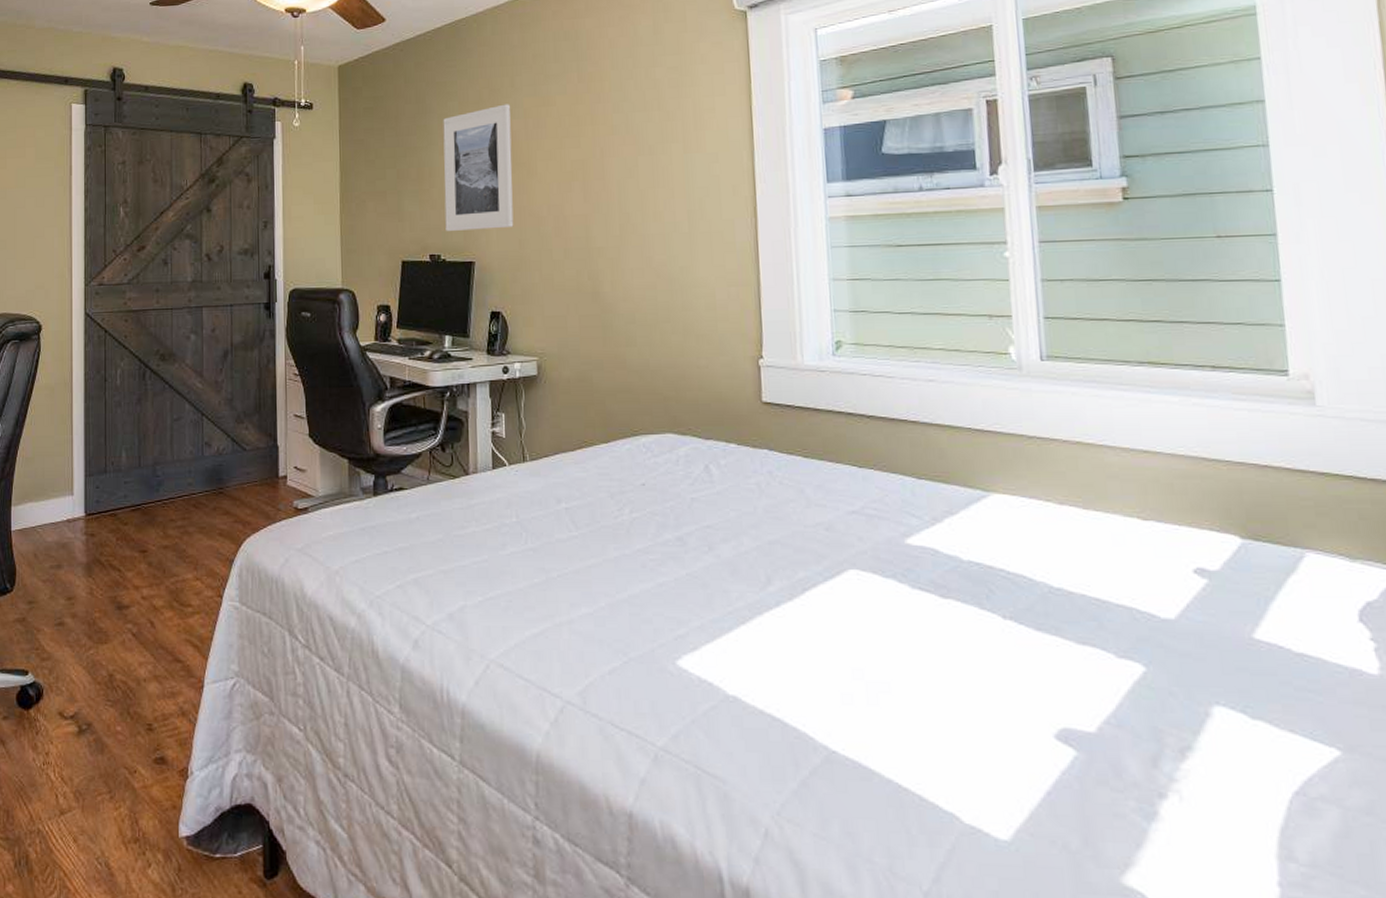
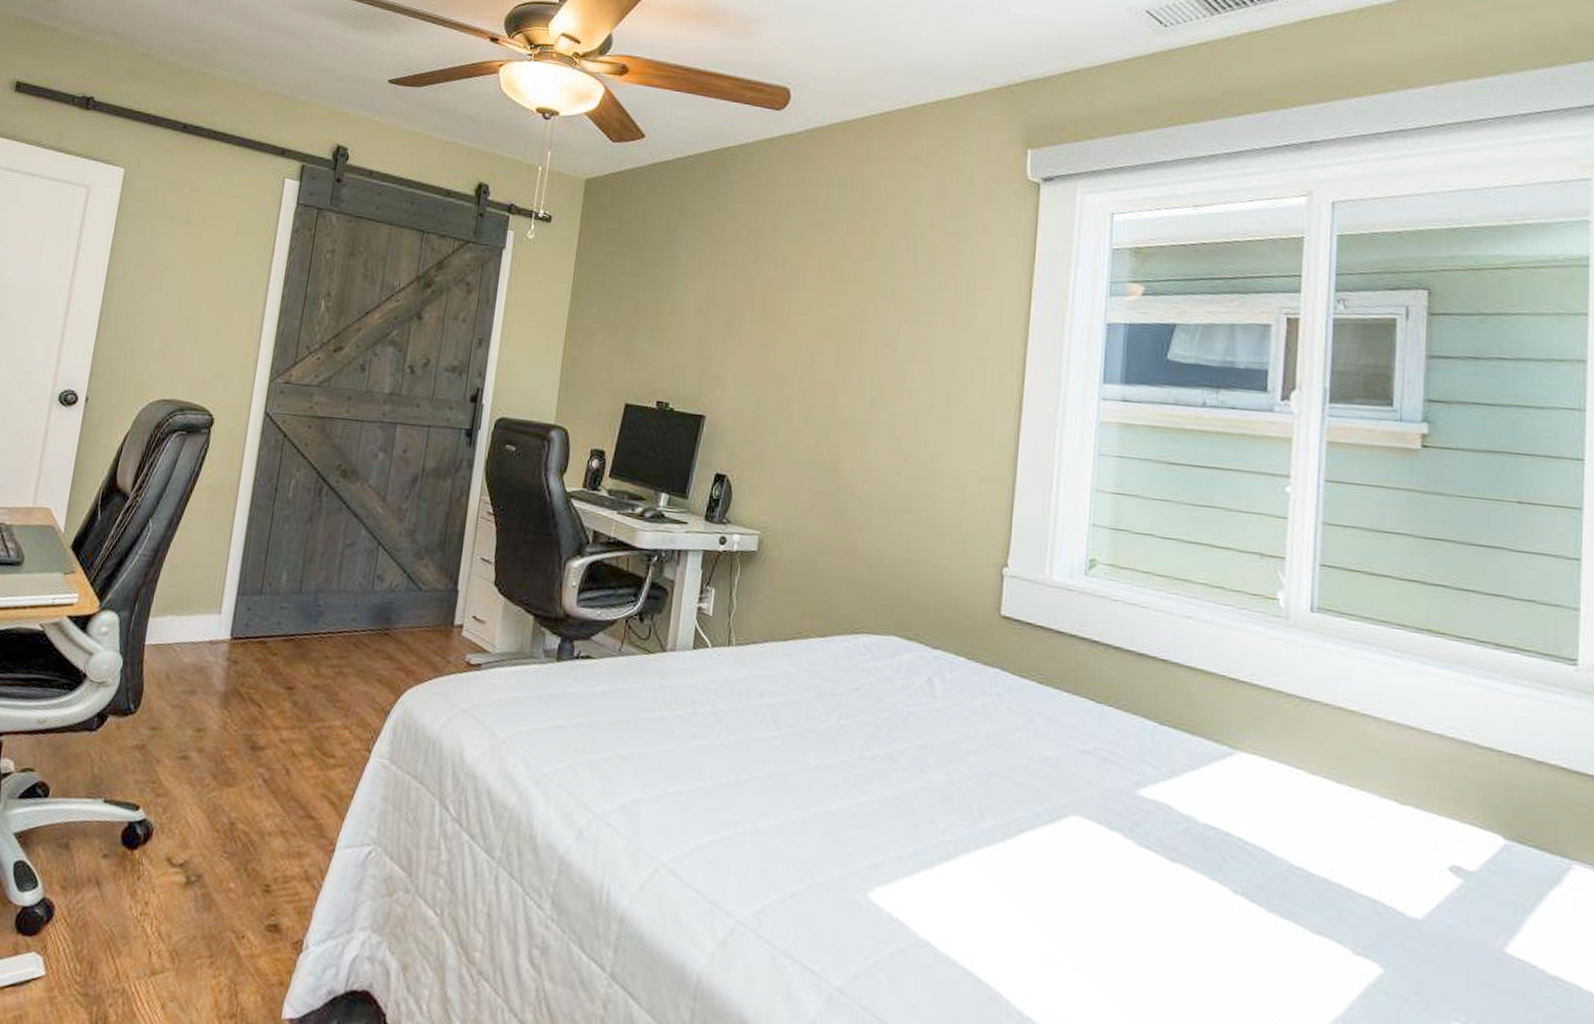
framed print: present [443,104,514,231] -> none [678,247,768,383]

